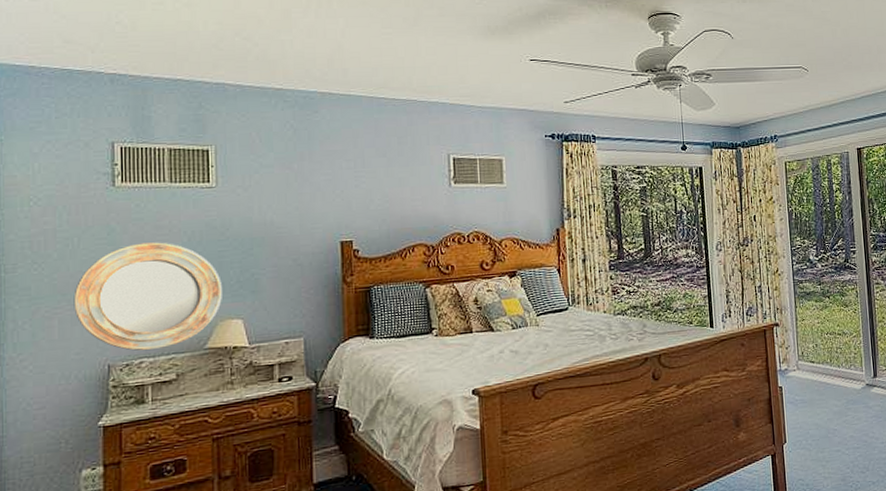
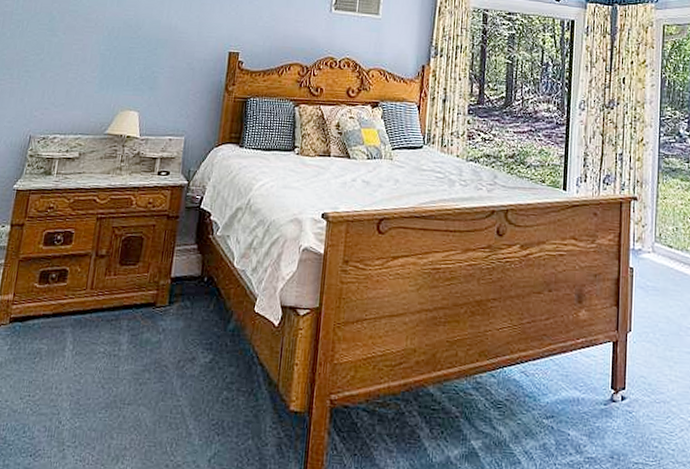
home mirror: present [73,242,222,351] -> none [14,32,128,129]

